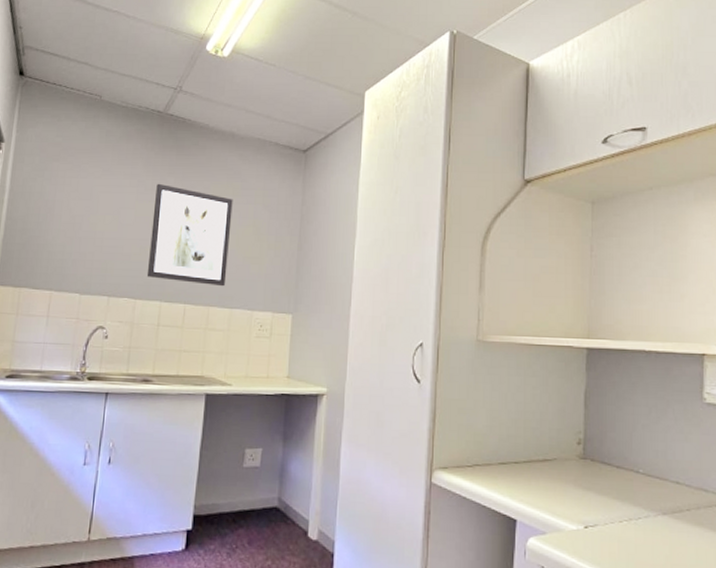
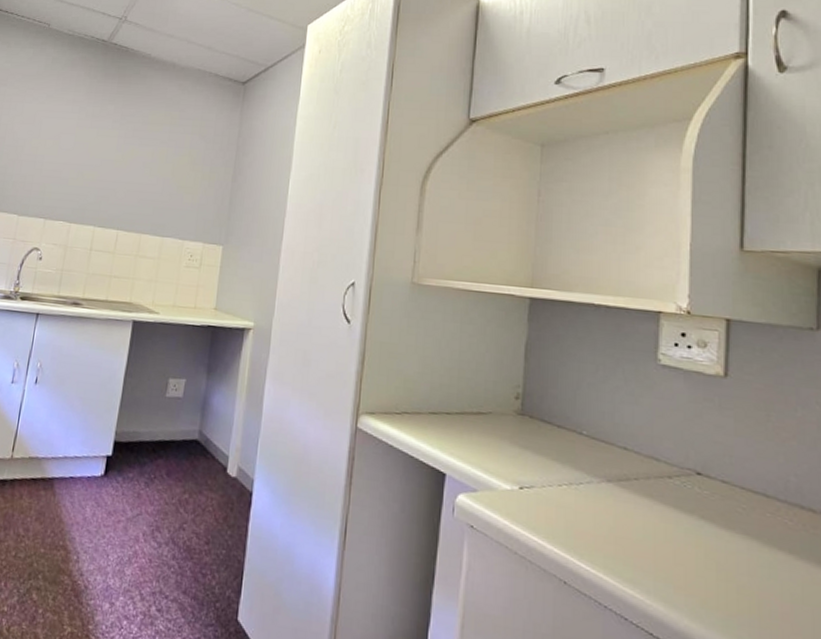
wall art: present [146,183,233,287] -> none [82,110,171,215]

